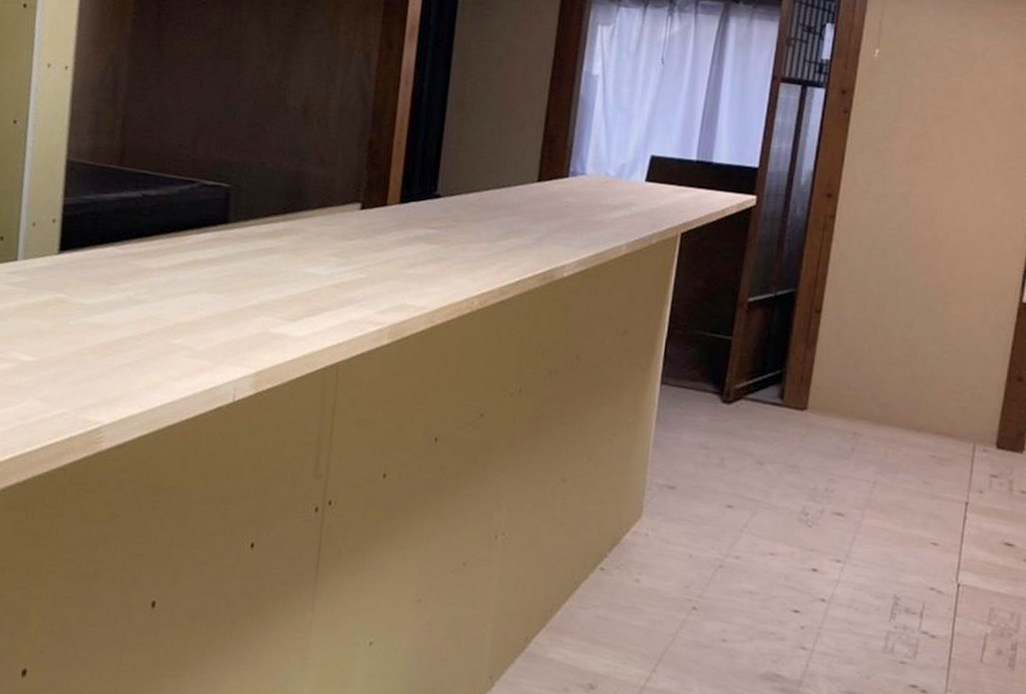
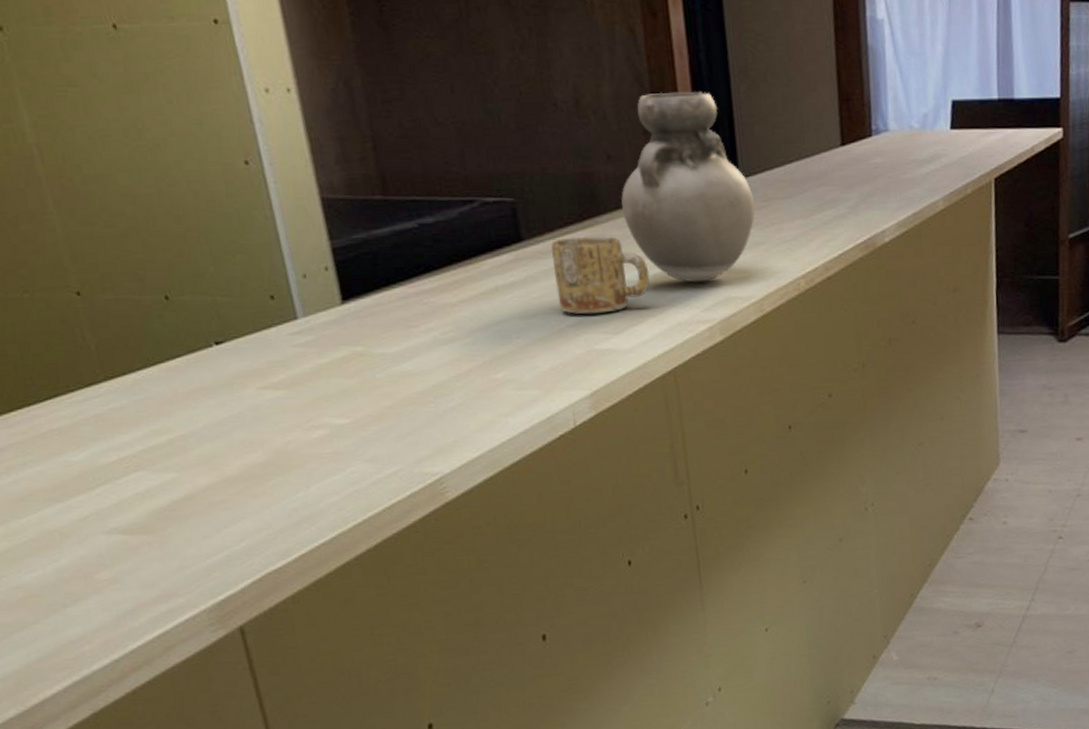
mug: none [247,226,335,300] -> present [551,235,650,314]
vase: none [323,112,447,286] -> present [621,91,755,282]

